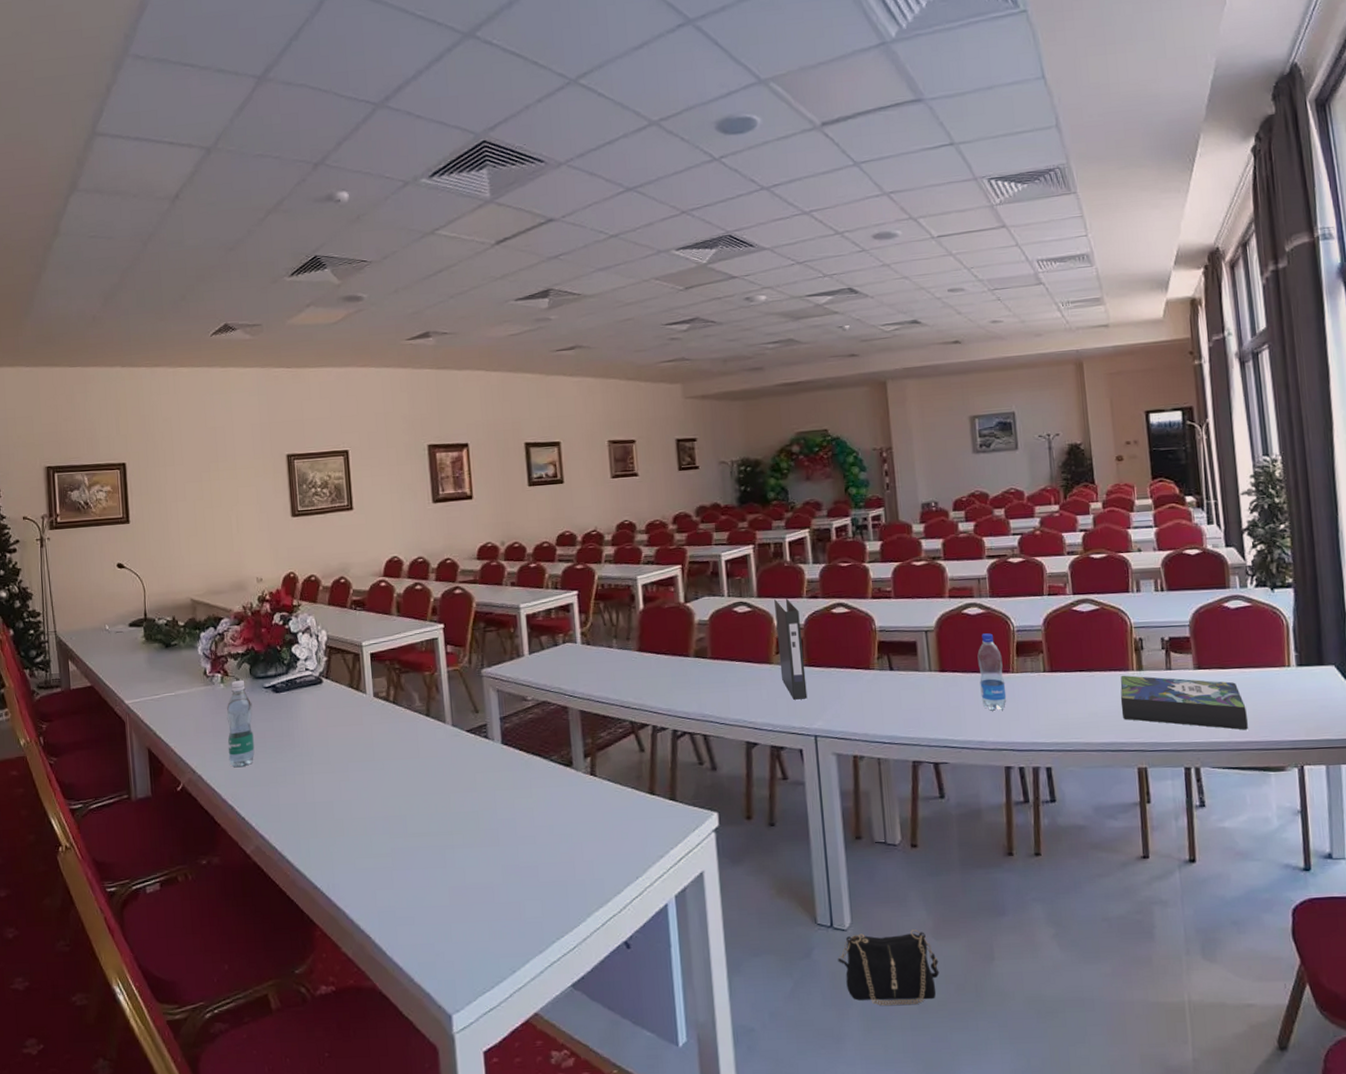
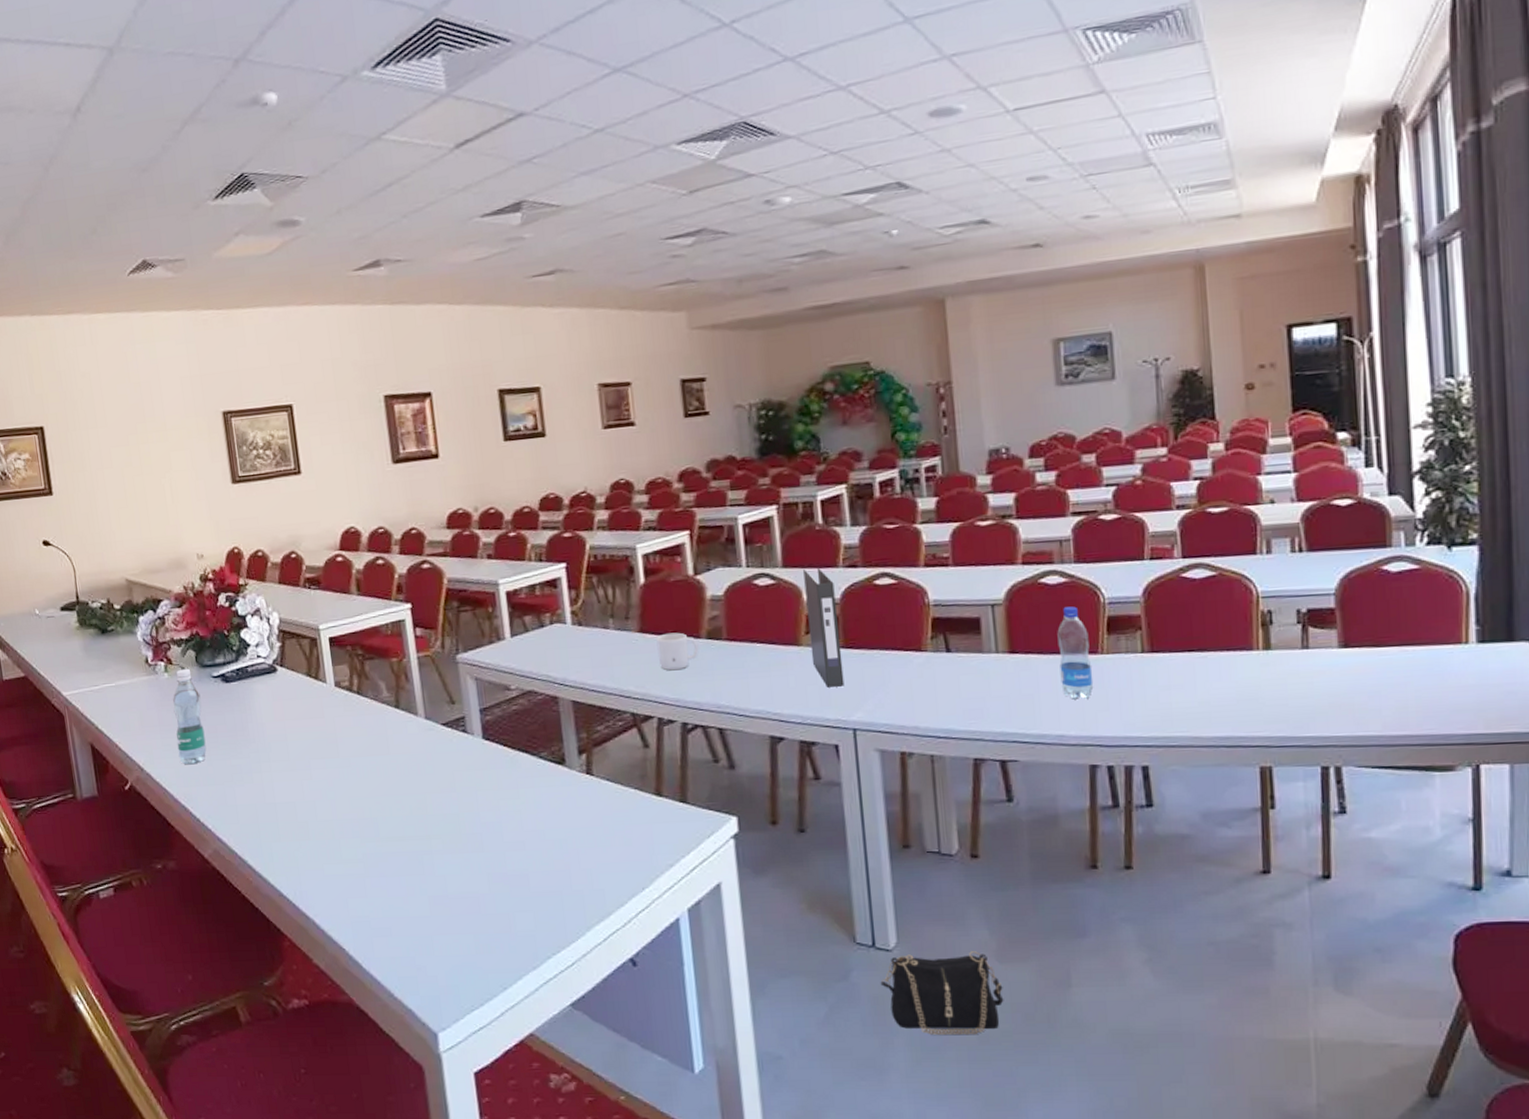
mug: none [652,651,688,685] -> present [656,632,699,671]
book: present [1120,675,1248,730] -> none [1240,655,1408,722]

